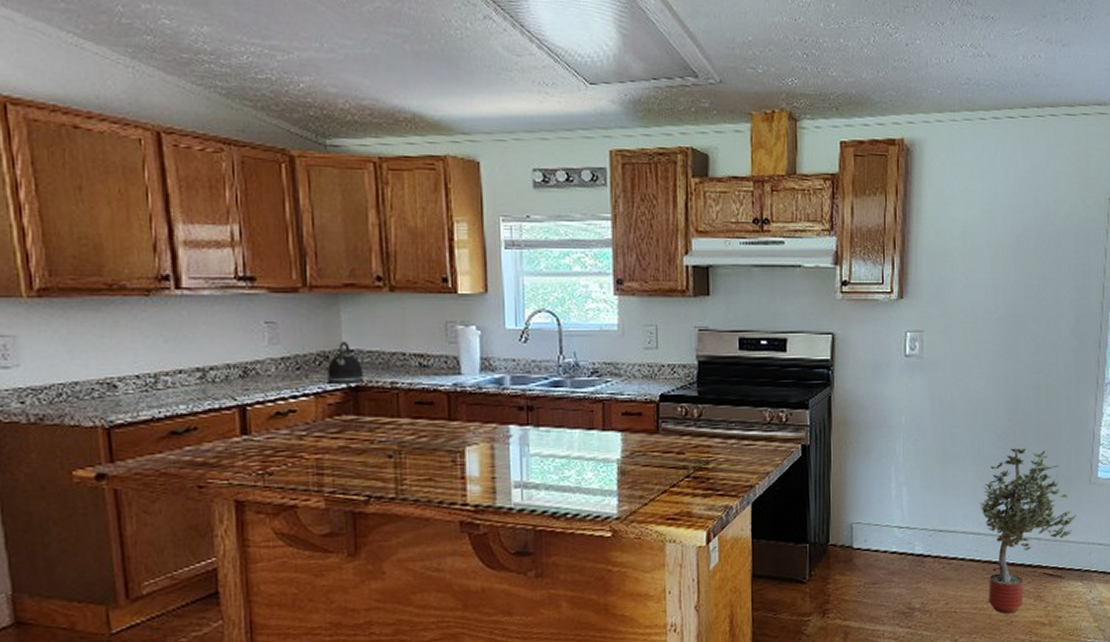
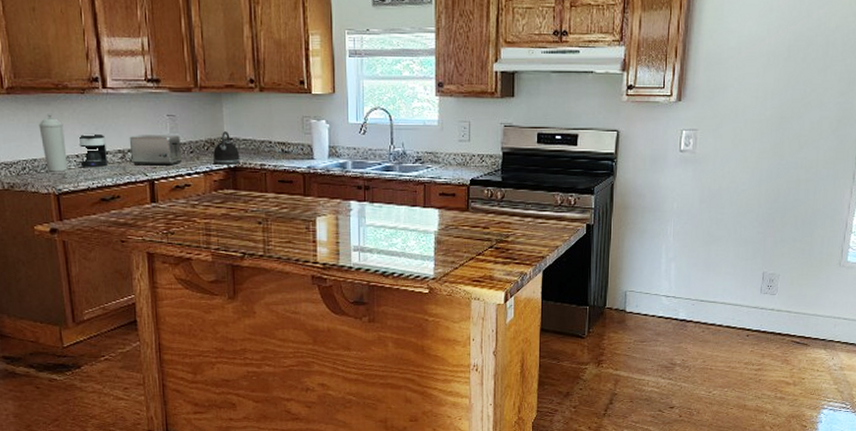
canister: none [82,322,124,398] -> present [38,114,68,172]
coffee maker: none [136,347,200,392] -> present [76,133,121,168]
toaster: none [211,347,284,387] -> present [129,135,182,166]
potted tree: present [979,447,1076,614] -> none [738,233,825,373]

